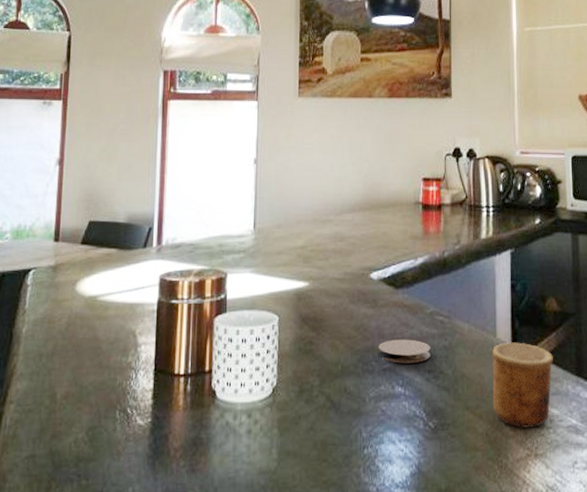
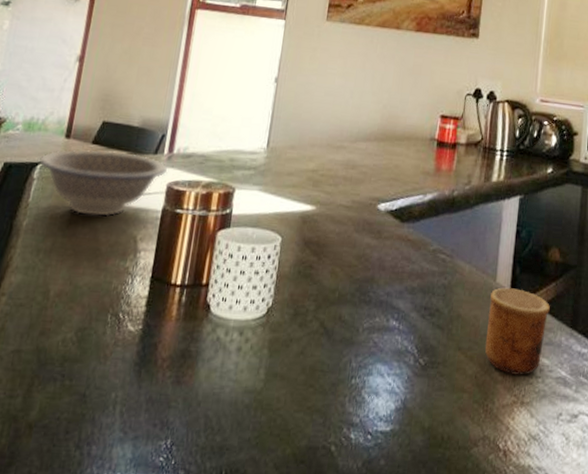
bowl: none [31,250,158,315] -> present [39,149,167,217]
coaster: present [379,339,430,364] -> none [378,272,429,299]

